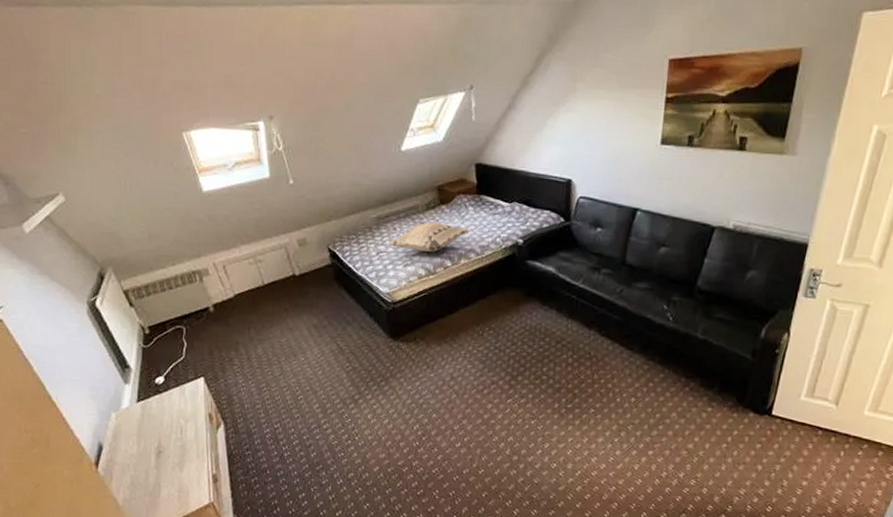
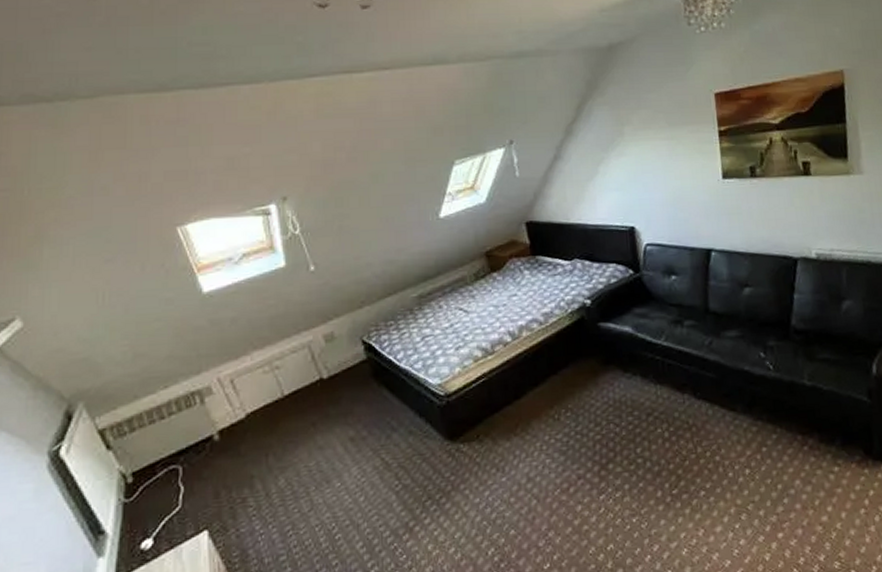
decorative pillow: present [389,222,470,252] -> none [435,293,528,329]

